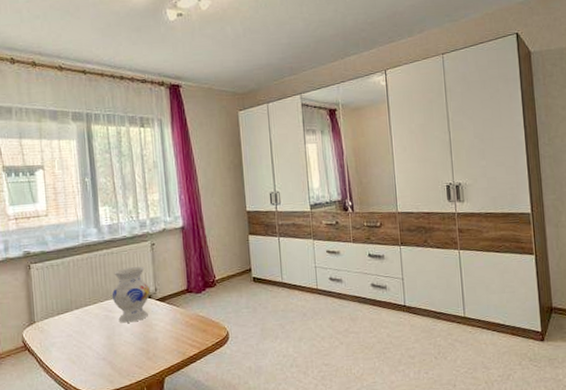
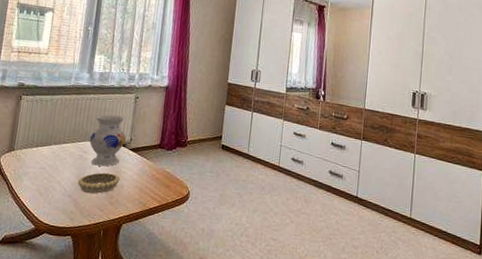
decorative bowl: none [109,328,153,353] -> present [77,172,120,194]

